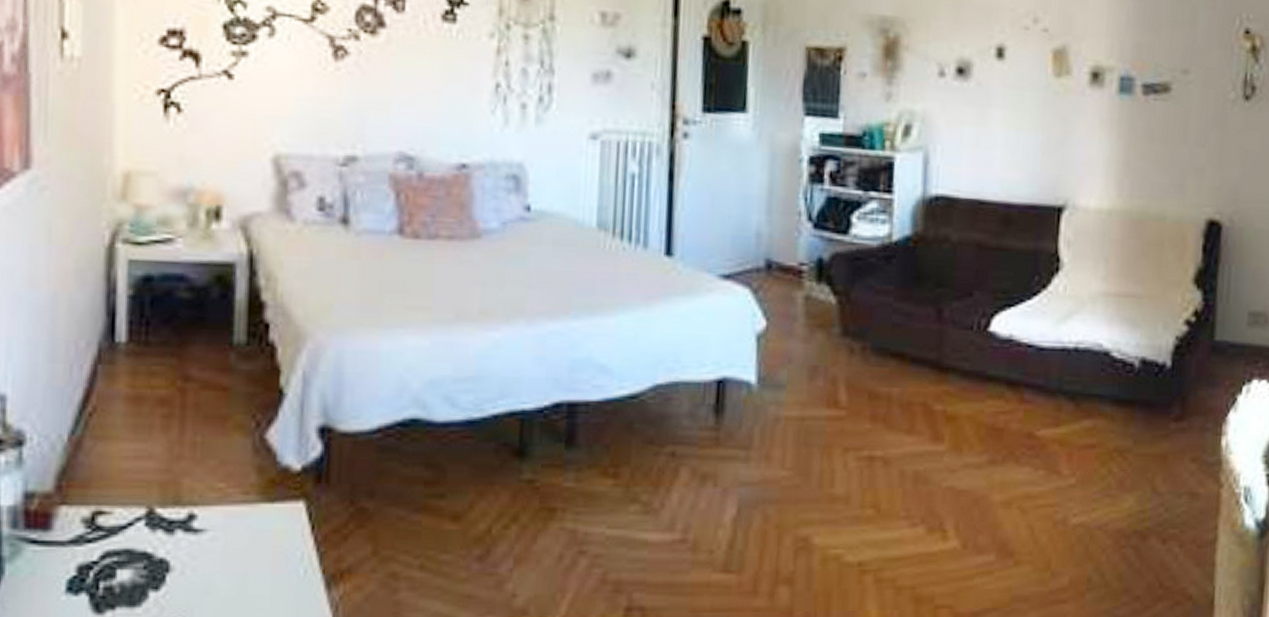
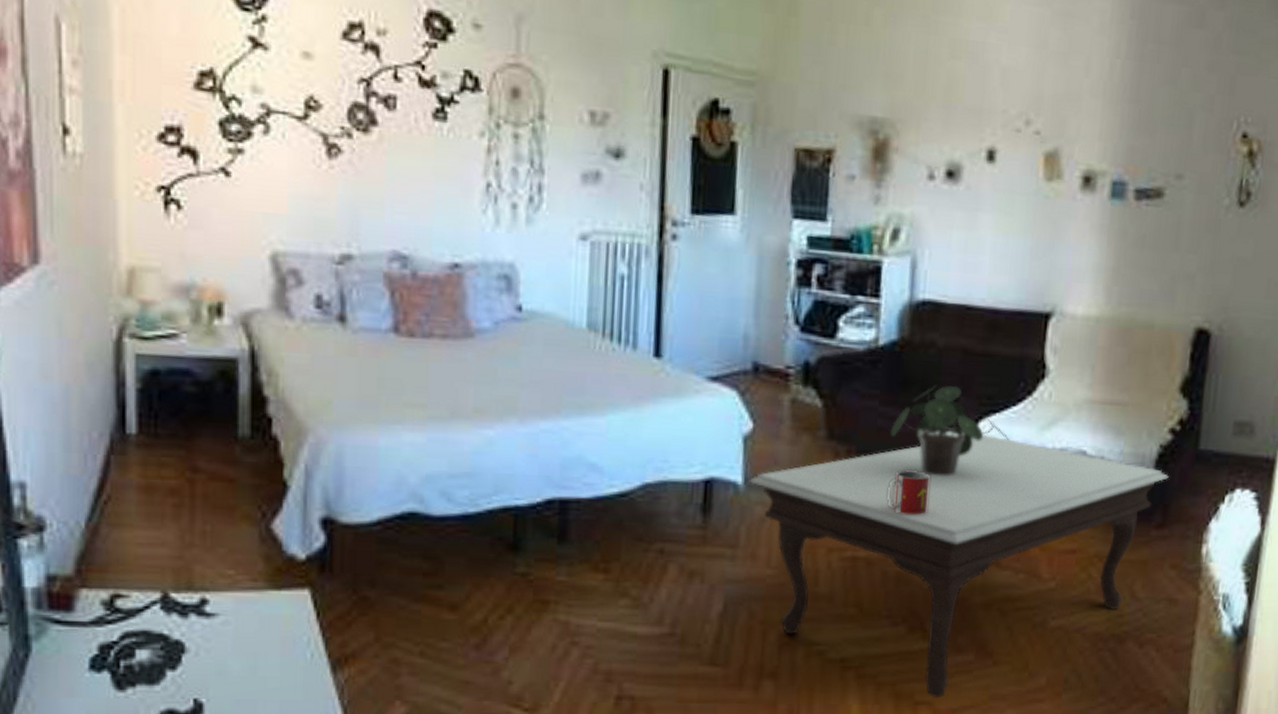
coffee table: none [762,329,1186,602] -> present [749,435,1169,699]
mug: none [904,366,946,413] -> present [887,470,930,516]
potted plant: none [905,279,1027,372] -> present [890,385,1011,477]

